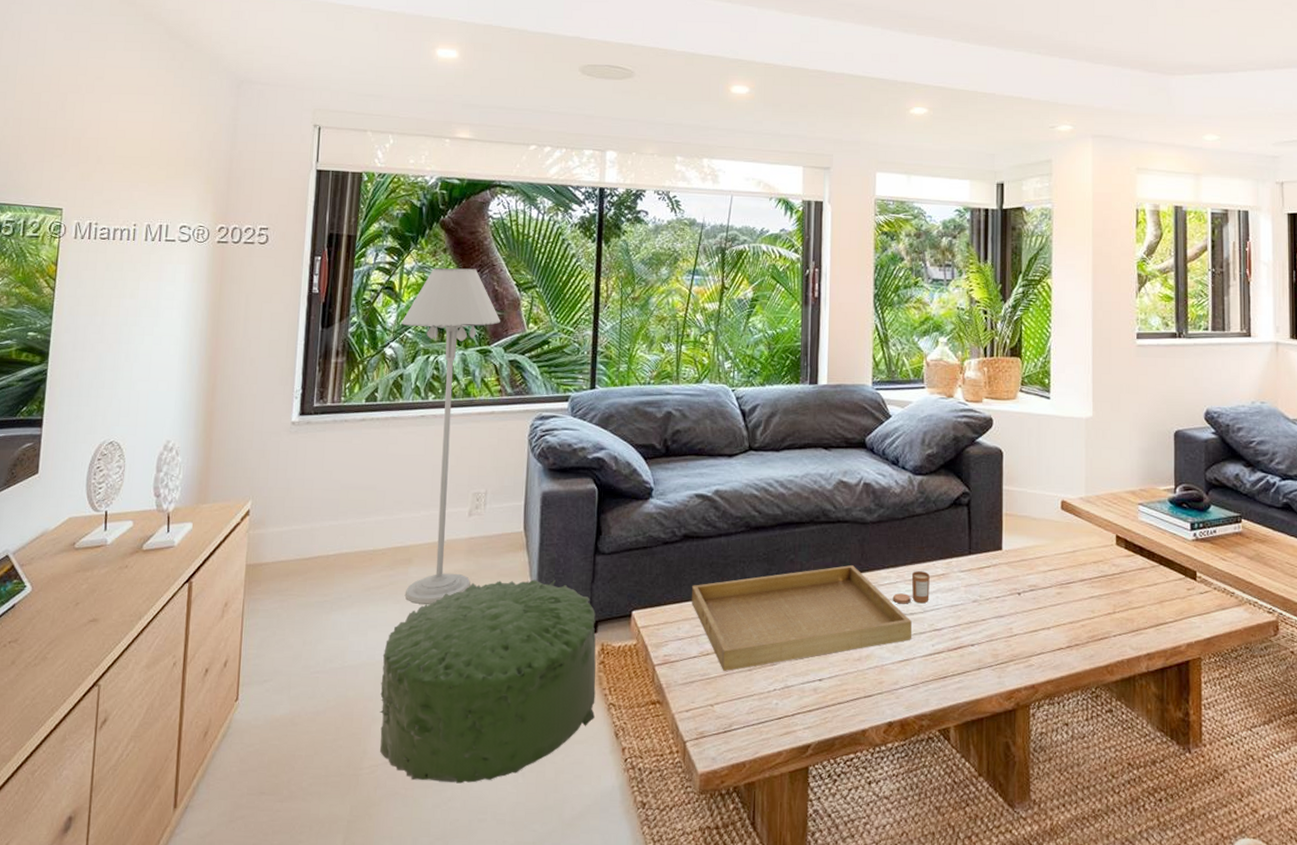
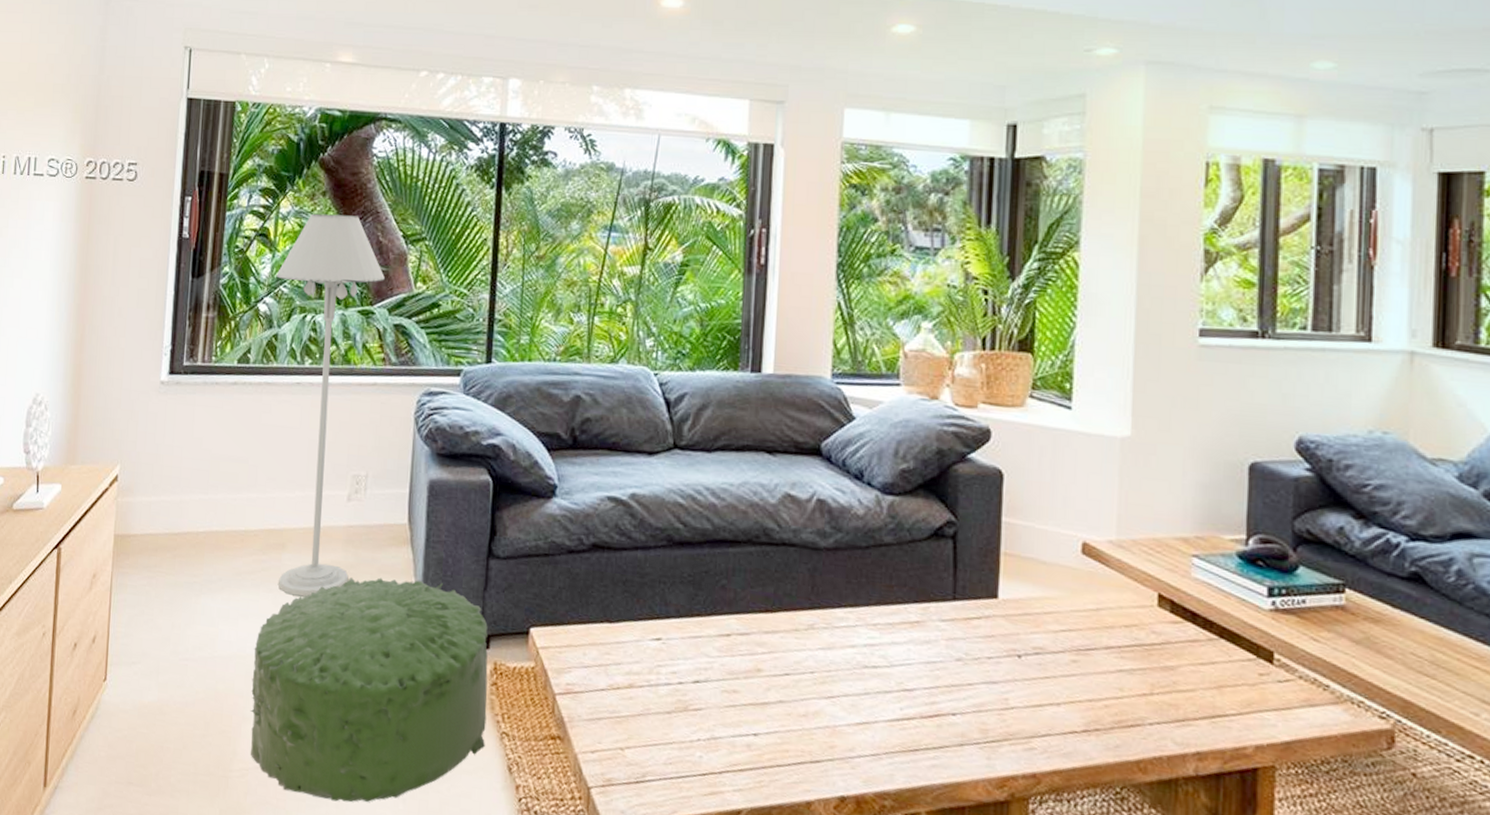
tray: present [691,565,912,671] -> none [600,598,874,711]
candle: present [892,571,930,604] -> none [850,614,900,656]

